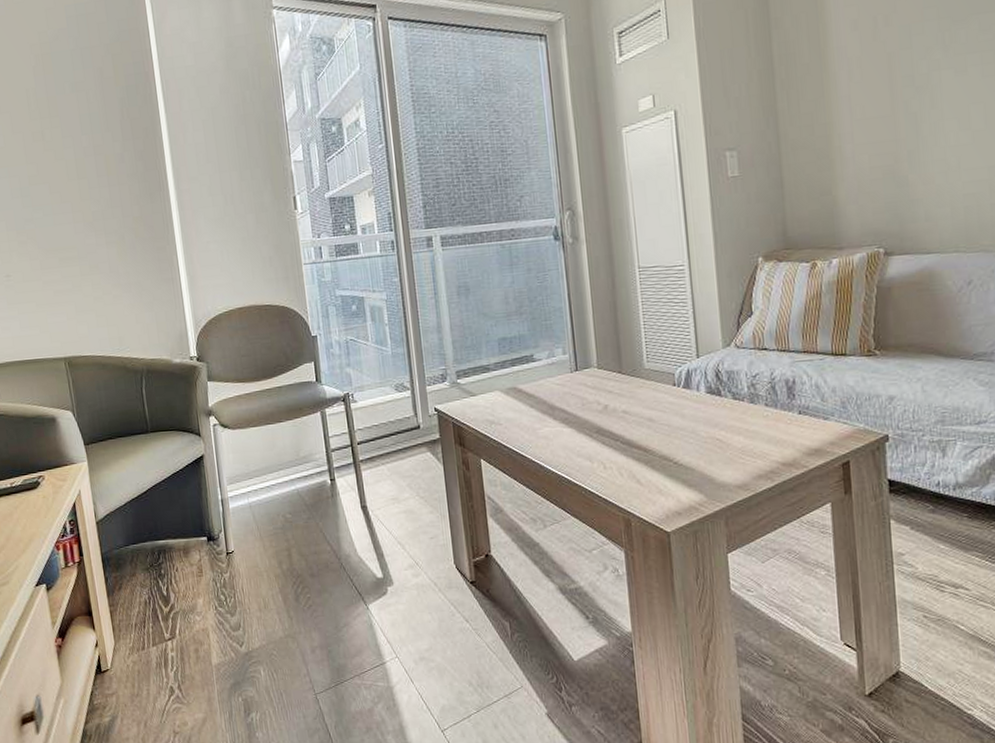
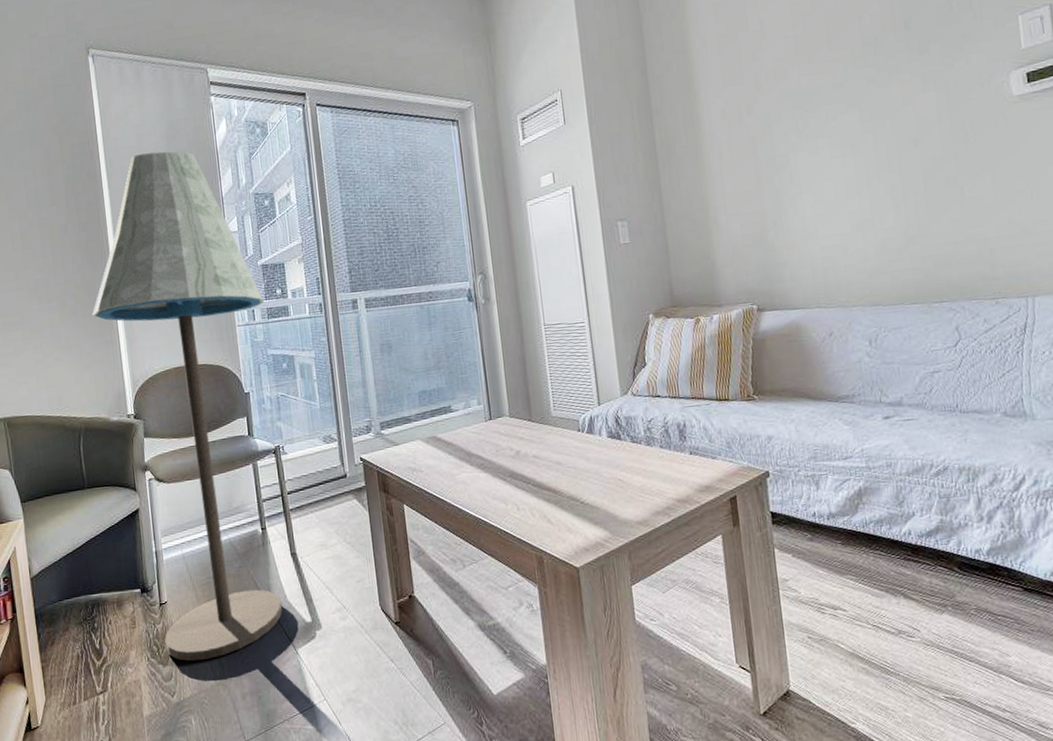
floor lamp: none [151,72,353,612] -> present [92,151,283,661]

